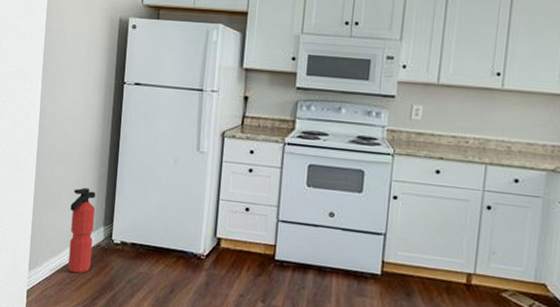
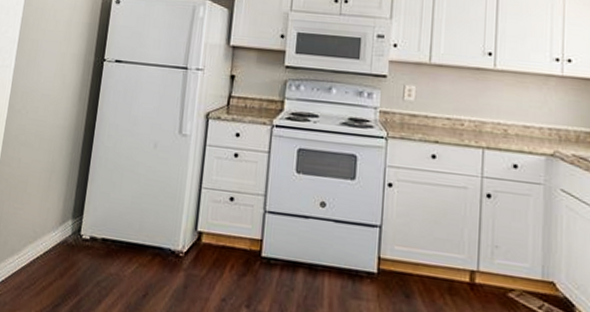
fire extinguisher: present [68,187,96,273] -> none [28,174,66,275]

